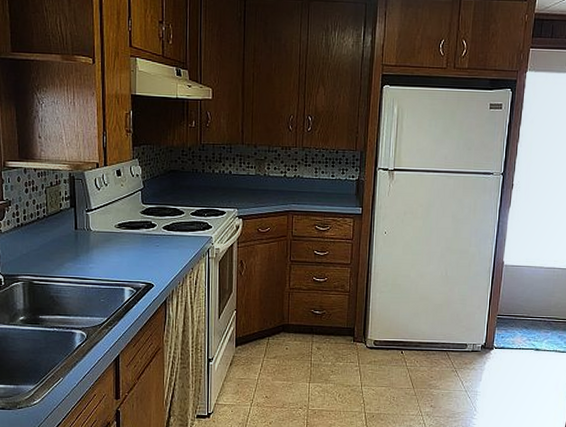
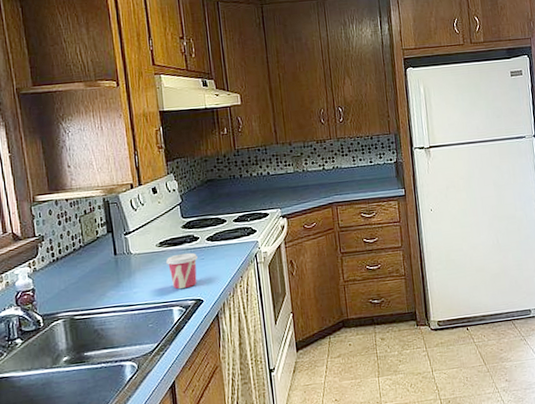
cup: none [122,237,153,272] -> present [165,252,198,289]

